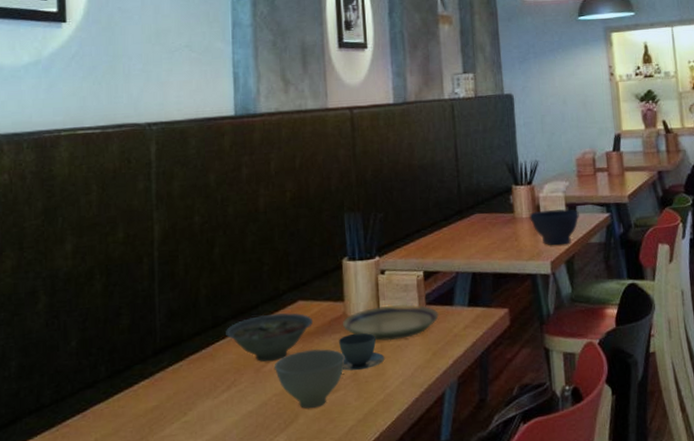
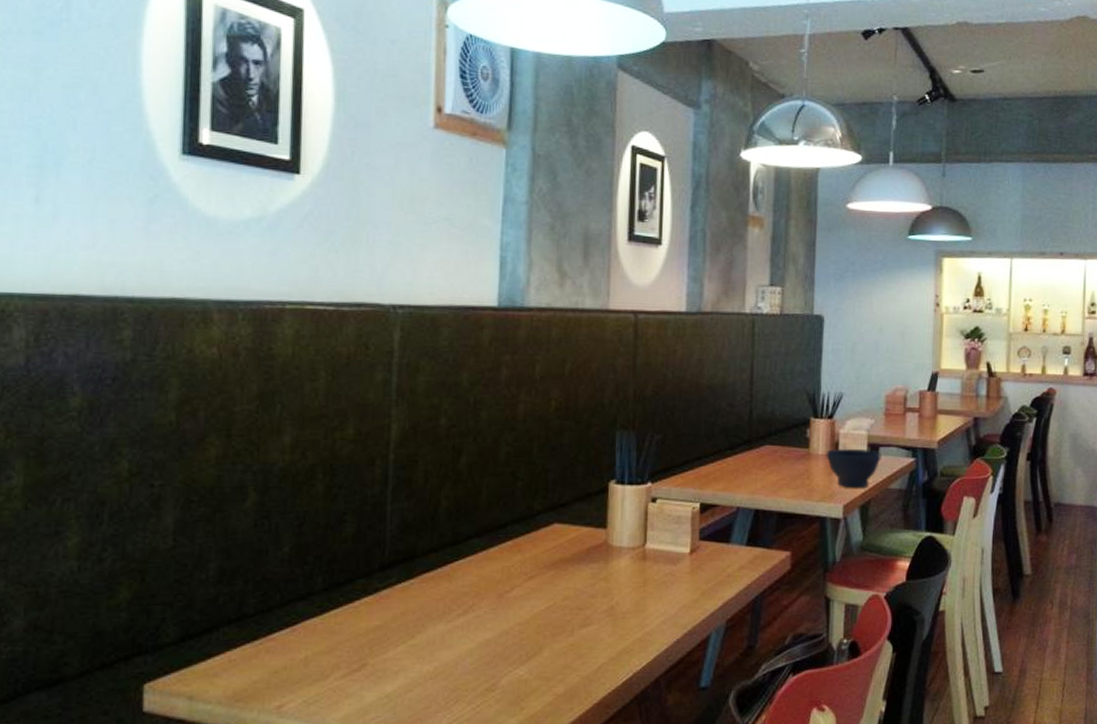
soup bowl: present [226,312,314,362] -> none [467,535,570,588]
bowl: present [275,349,345,409] -> none [520,577,602,642]
teacup: present [339,332,385,371] -> none [596,564,647,604]
plate: present [342,304,439,341] -> none [602,537,712,576]

